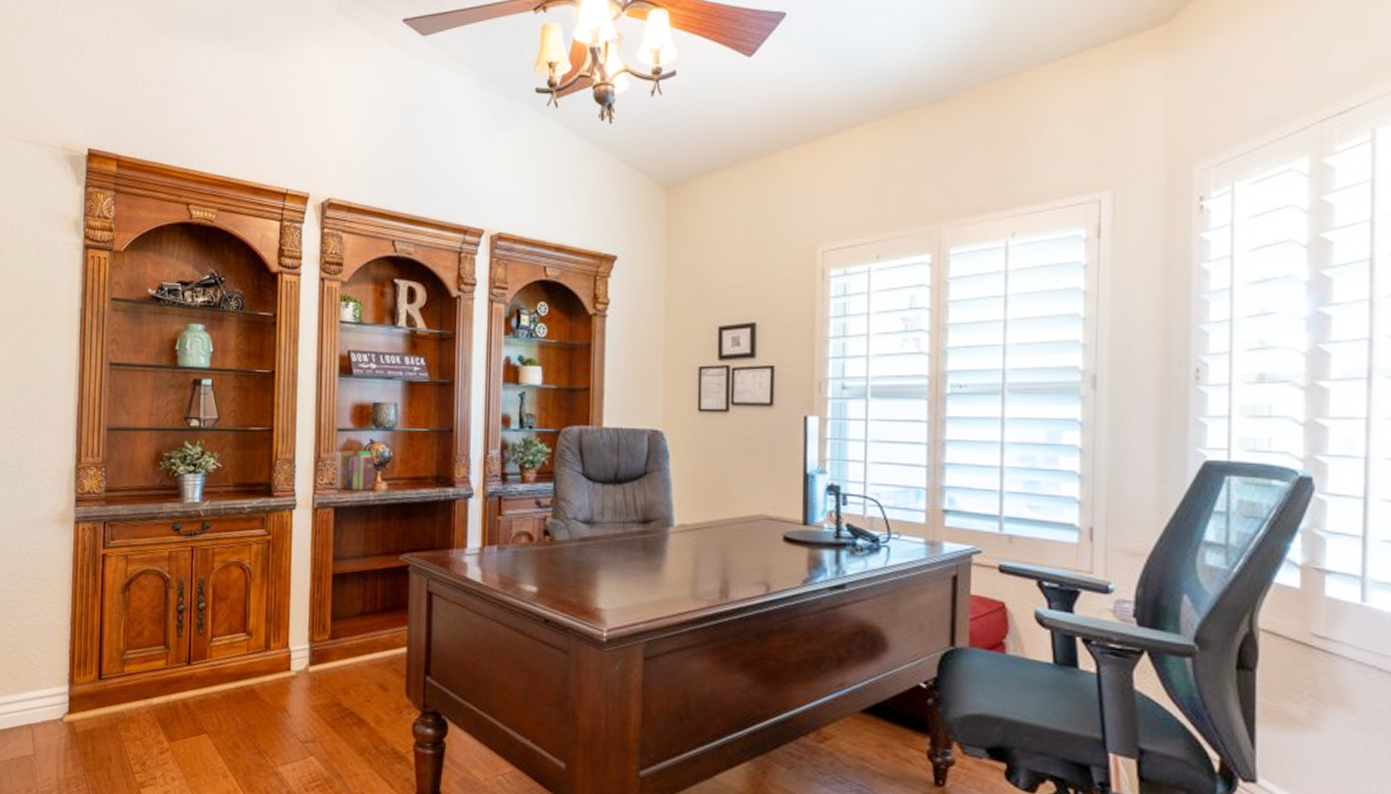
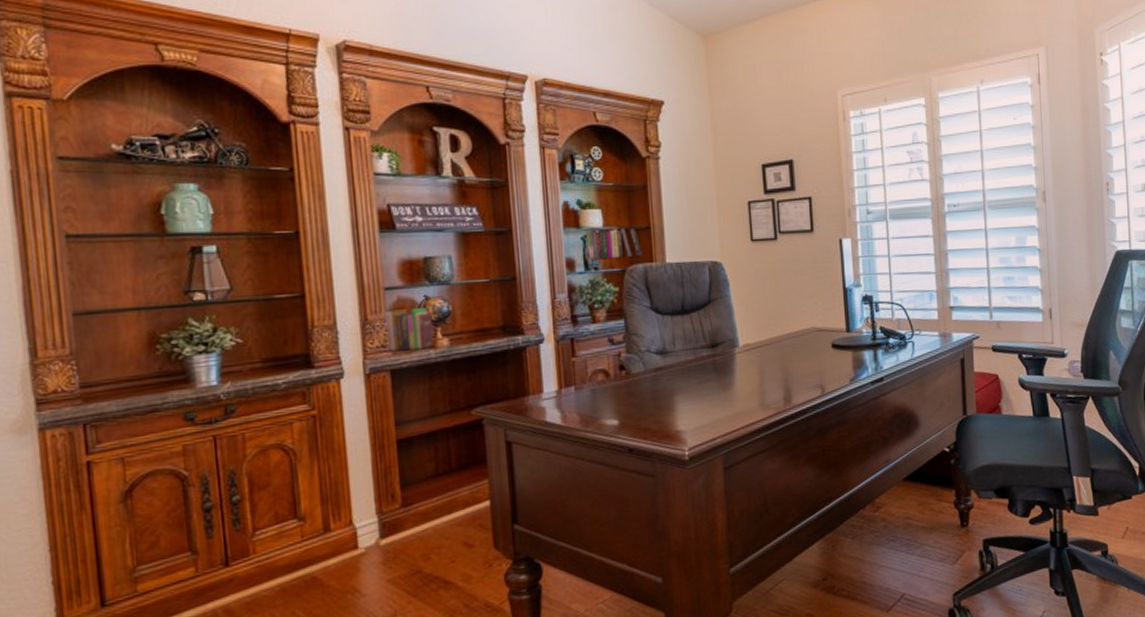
books: none [525,386,579,419] -> present [588,227,643,260]

